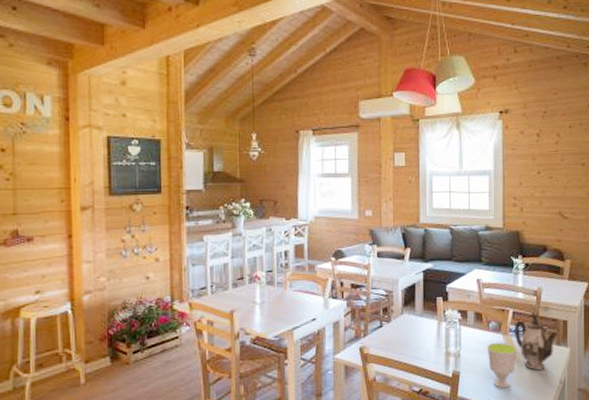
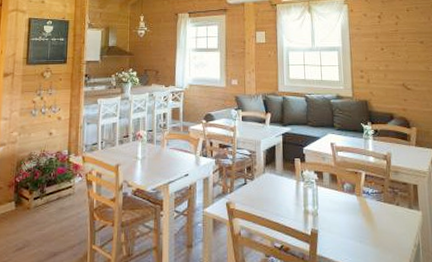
cup: present [487,343,518,388] -> none [342,204,372,248]
teapot: present [515,310,559,370] -> none [367,174,410,232]

